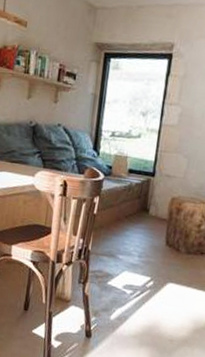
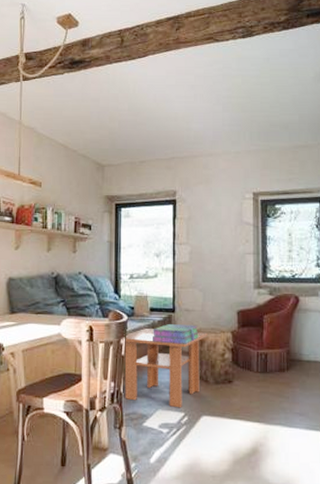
coffee table: none [92,189,186,273] -> present [124,329,207,408]
stack of books: none [126,187,177,211] -> present [151,323,199,344]

